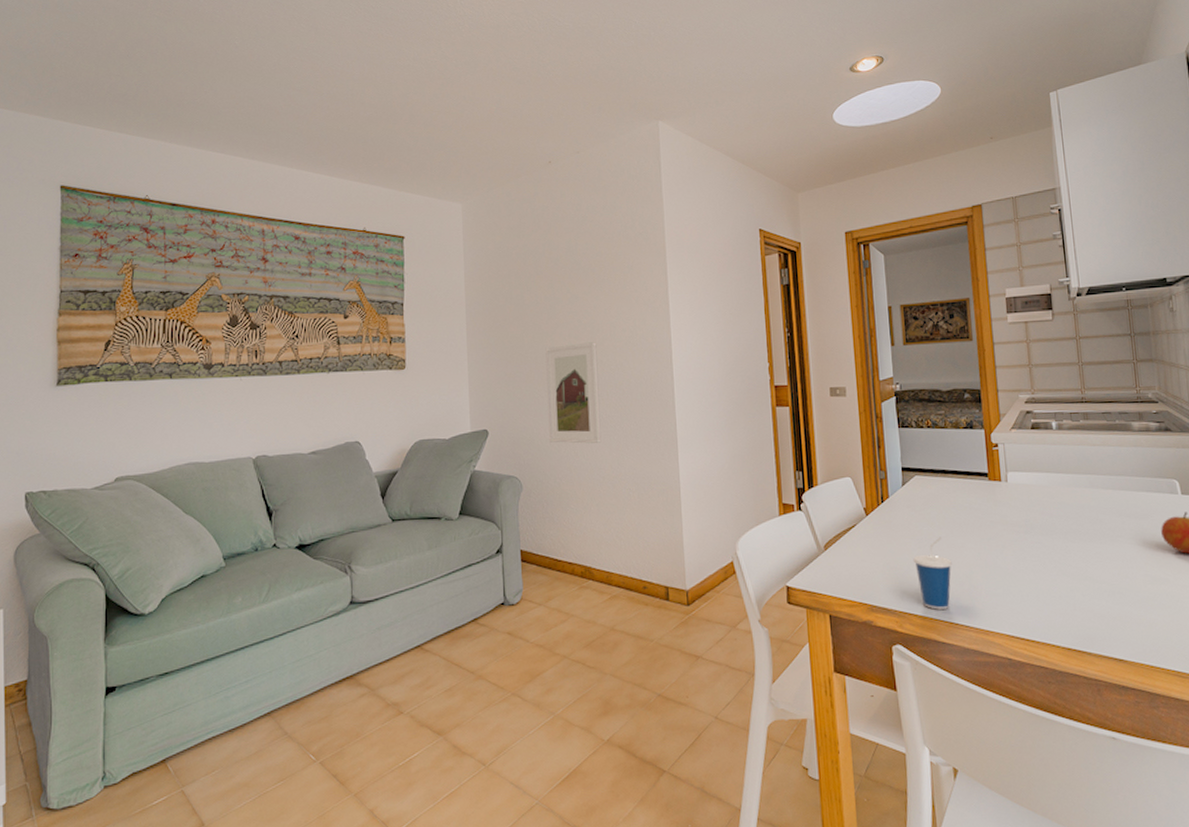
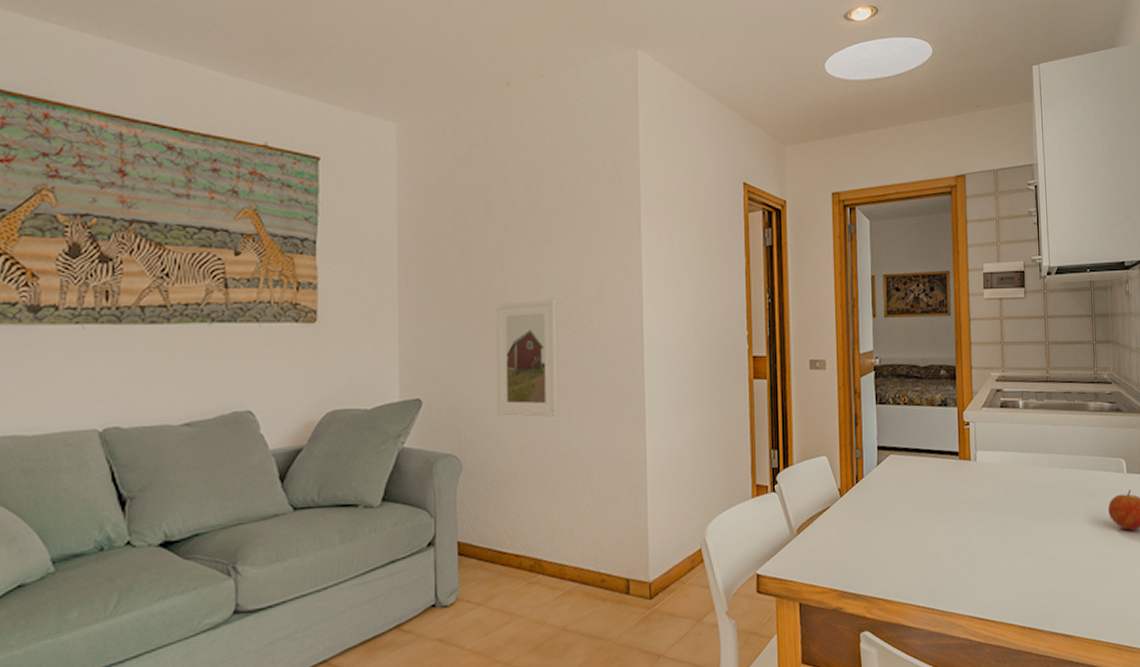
cup: present [913,537,952,610] -> none [884,518,921,593]

